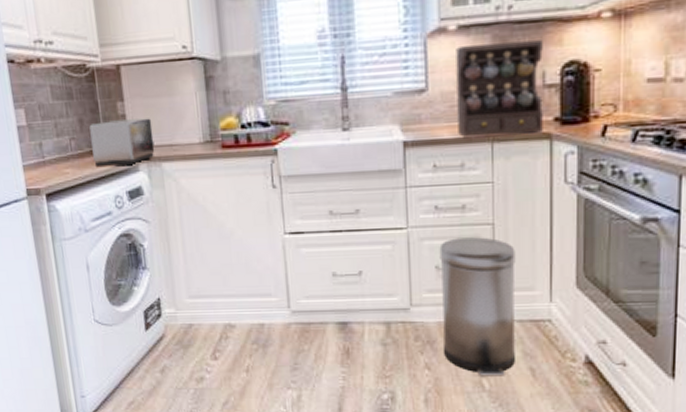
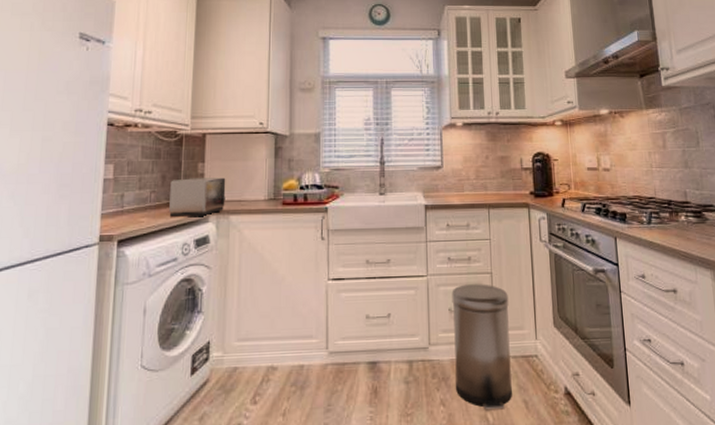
spice rack: present [456,40,543,137] -> none [462,137,523,204]

